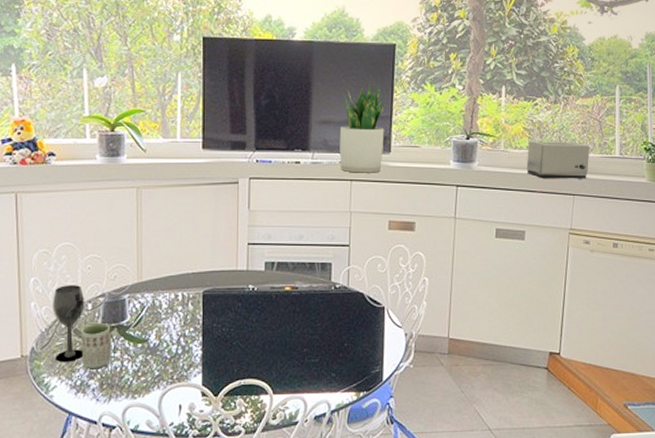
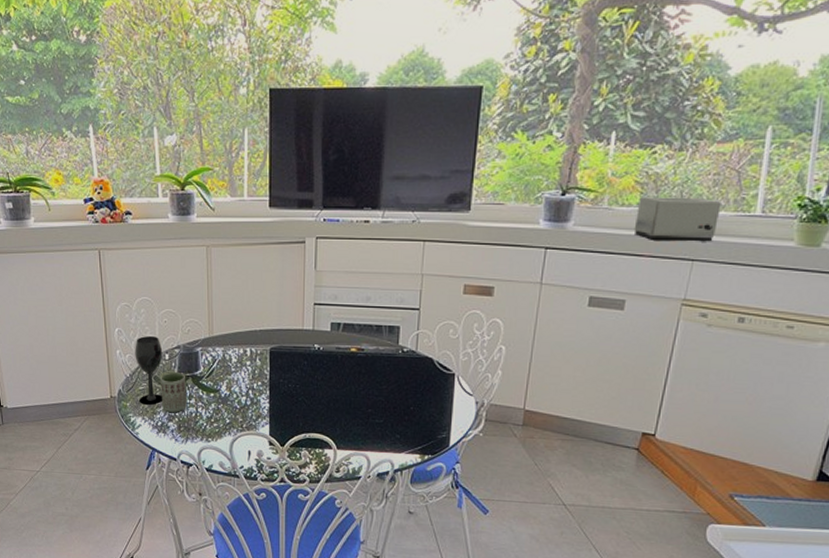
planter: present [340,83,387,173] -> none [412,133,468,233]

